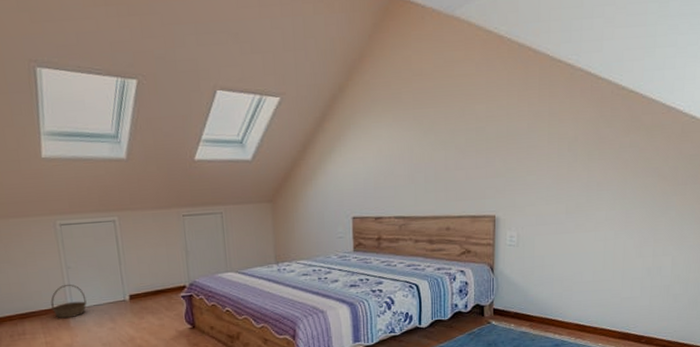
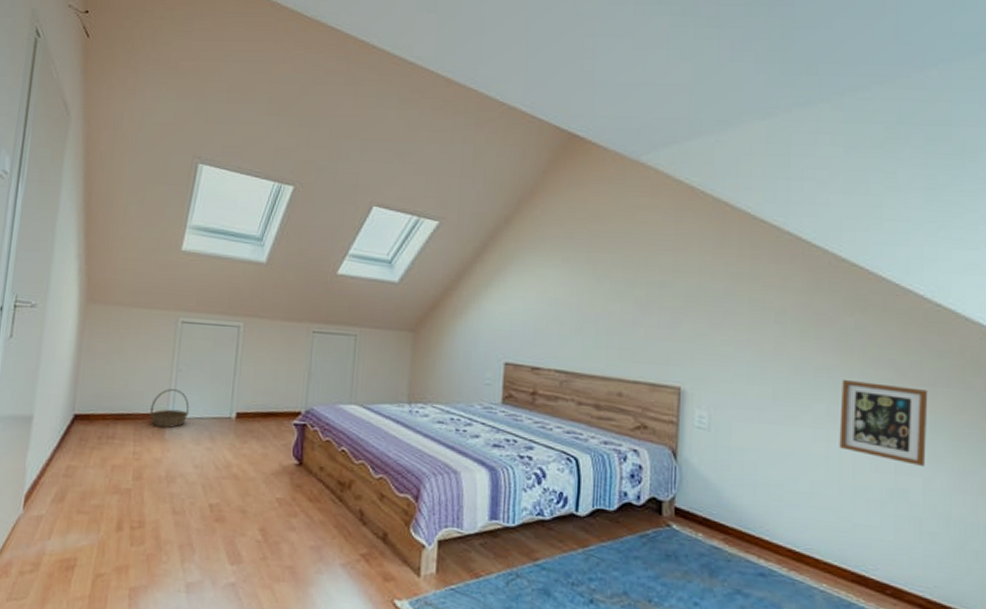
picture frame: none [614,188,681,248] -> present [839,379,928,466]

